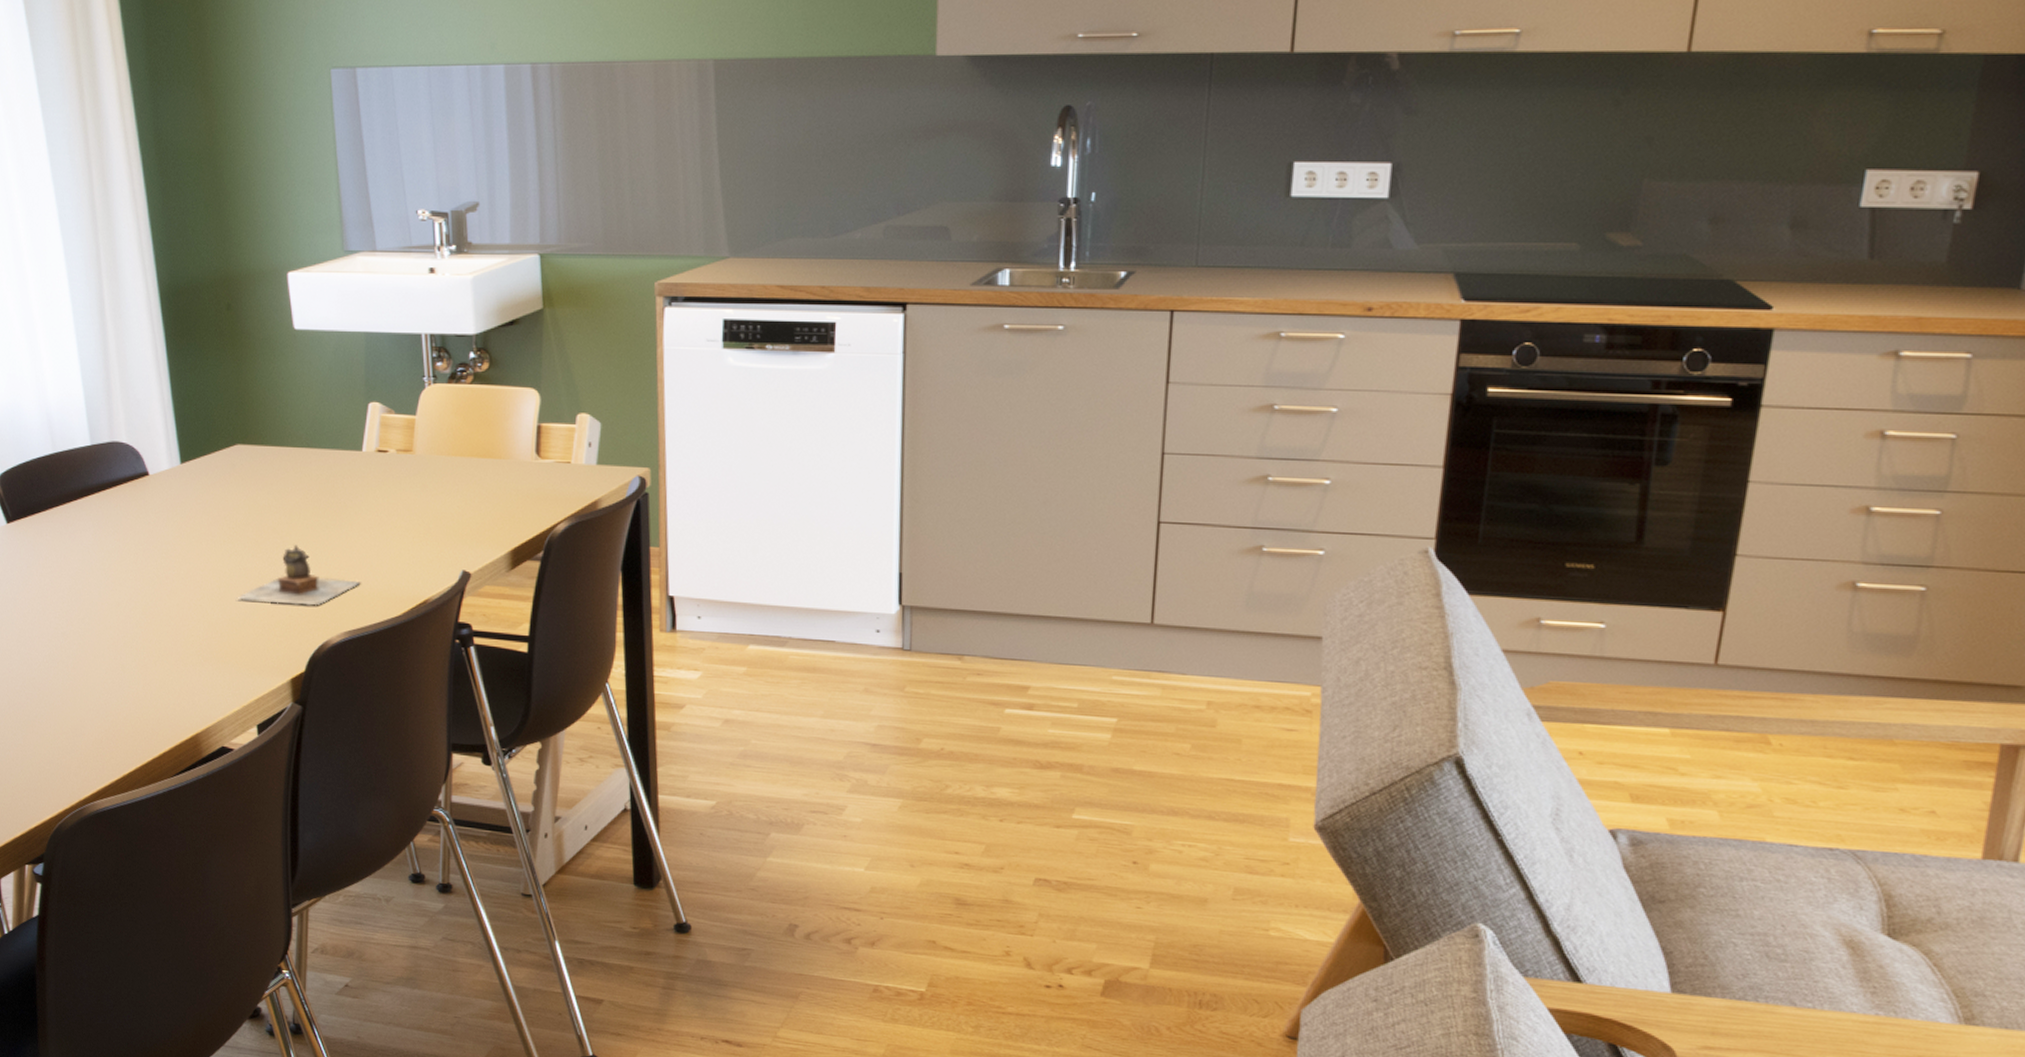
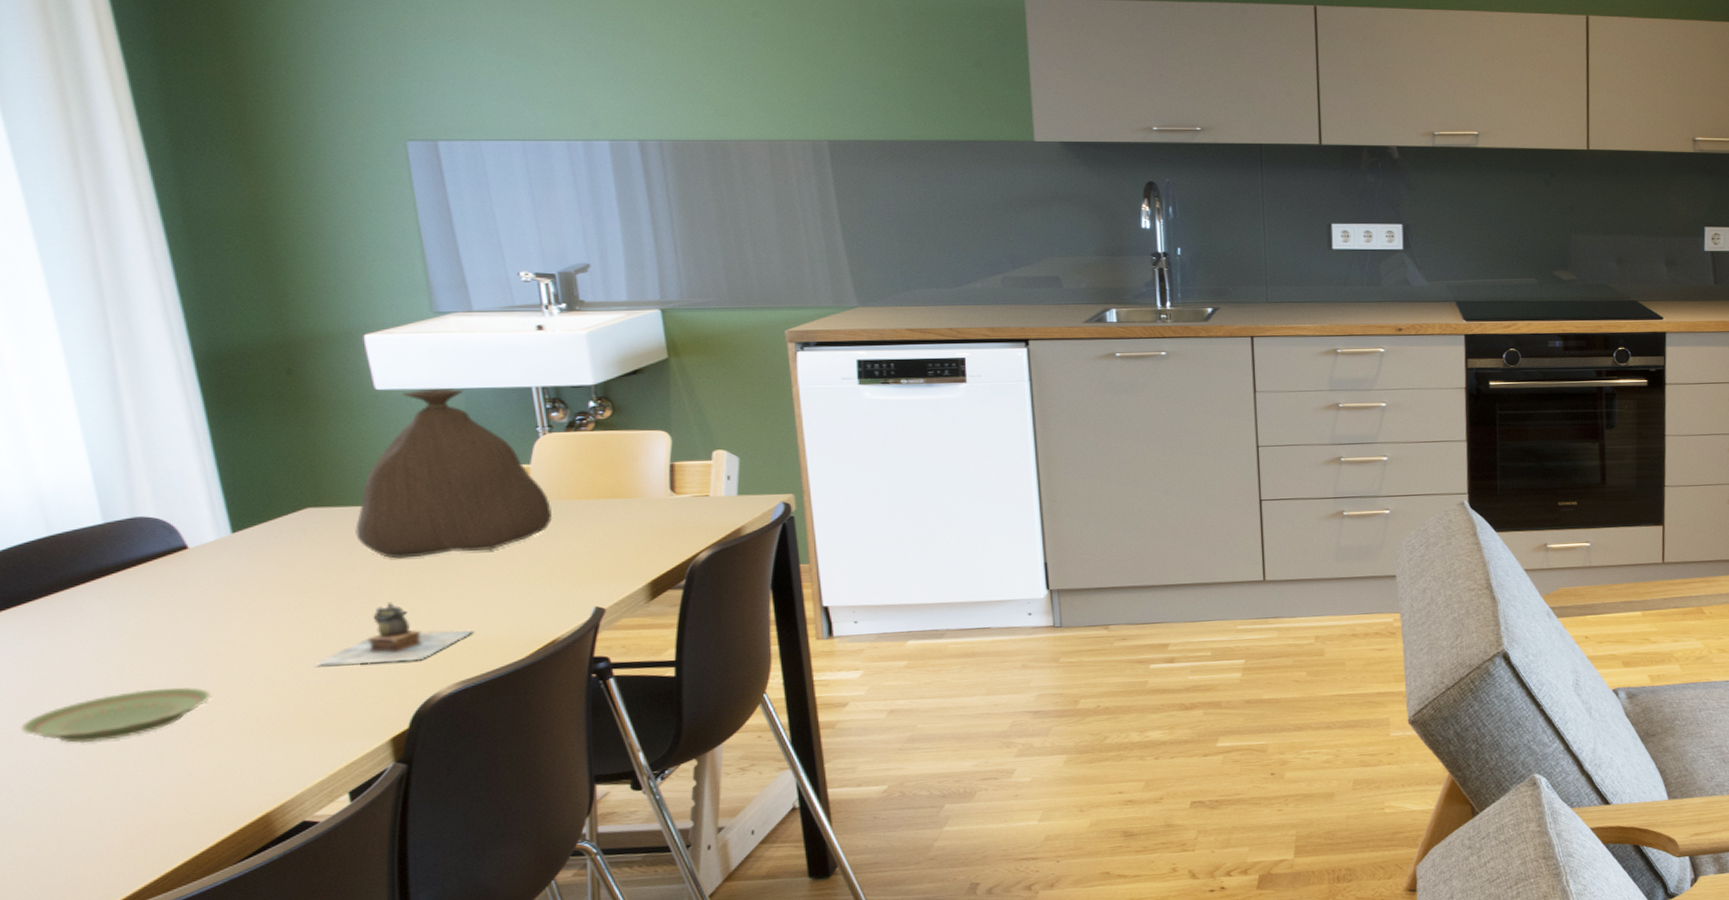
plate: none [31,604,161,647] -> present [20,687,212,743]
bag: none [273,330,432,503] -> present [355,387,553,559]

